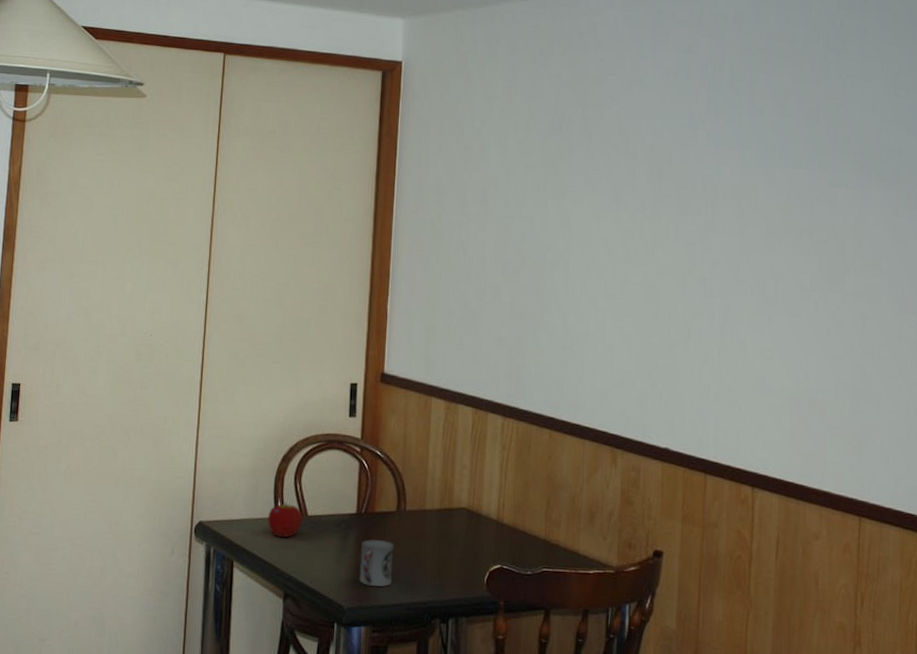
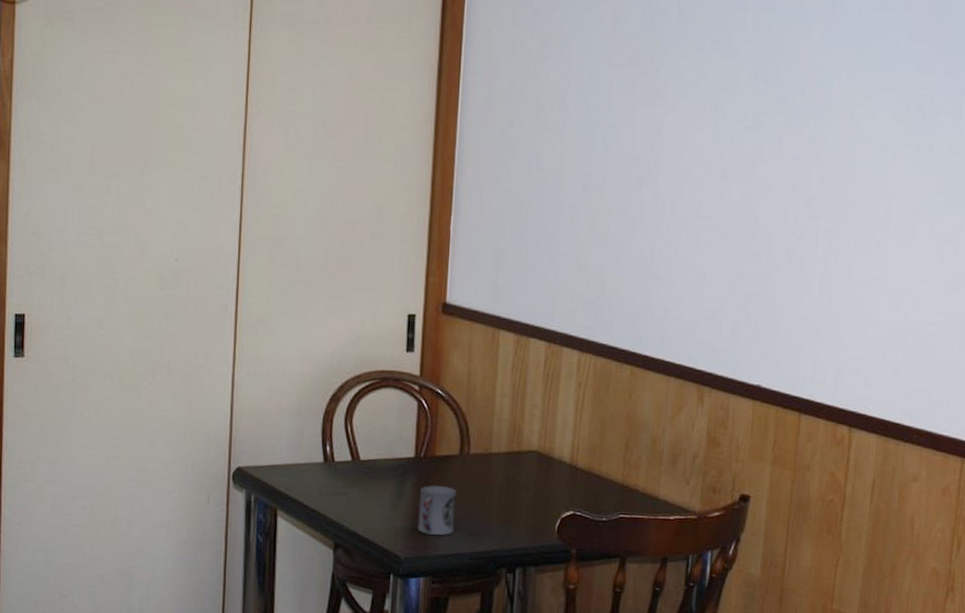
fruit: present [268,502,303,537] -> none [315,445,355,484]

